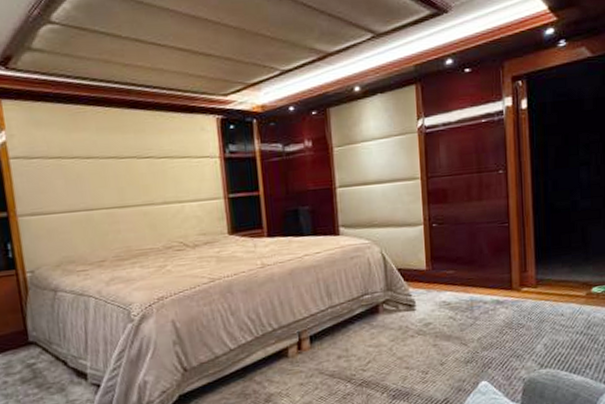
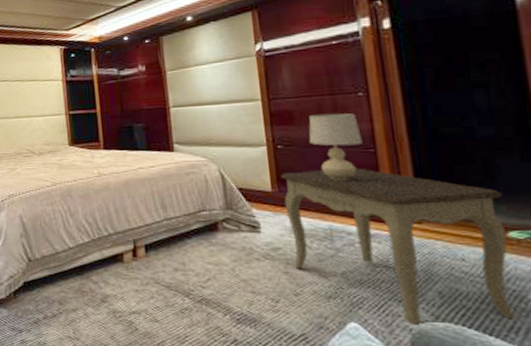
side table: none [434,241,591,376] -> present [281,168,515,326]
table lamp: none [458,190,500,255] -> present [309,113,363,181]

